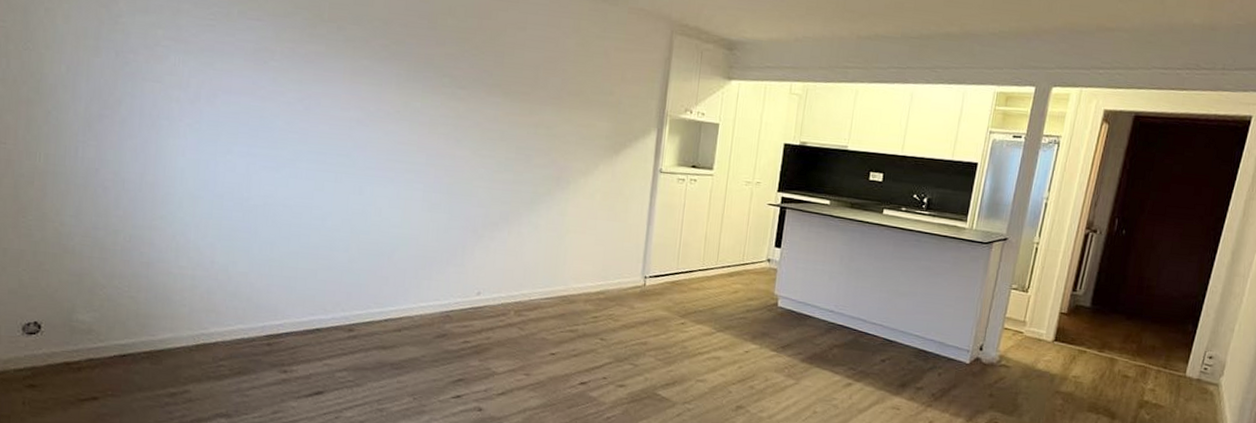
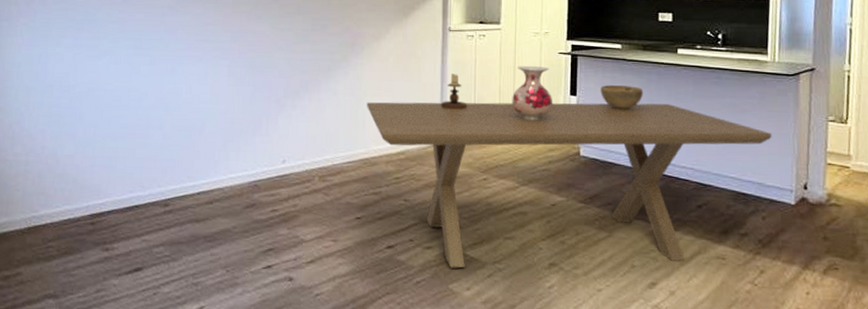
dining table: none [568,239,959,410] -> present [366,102,772,268]
candlestick: none [645,217,672,254] -> present [441,74,467,110]
vase: none [716,214,758,270] -> present [512,66,554,121]
decorative bowl: none [804,239,845,265] -> present [600,84,643,109]

